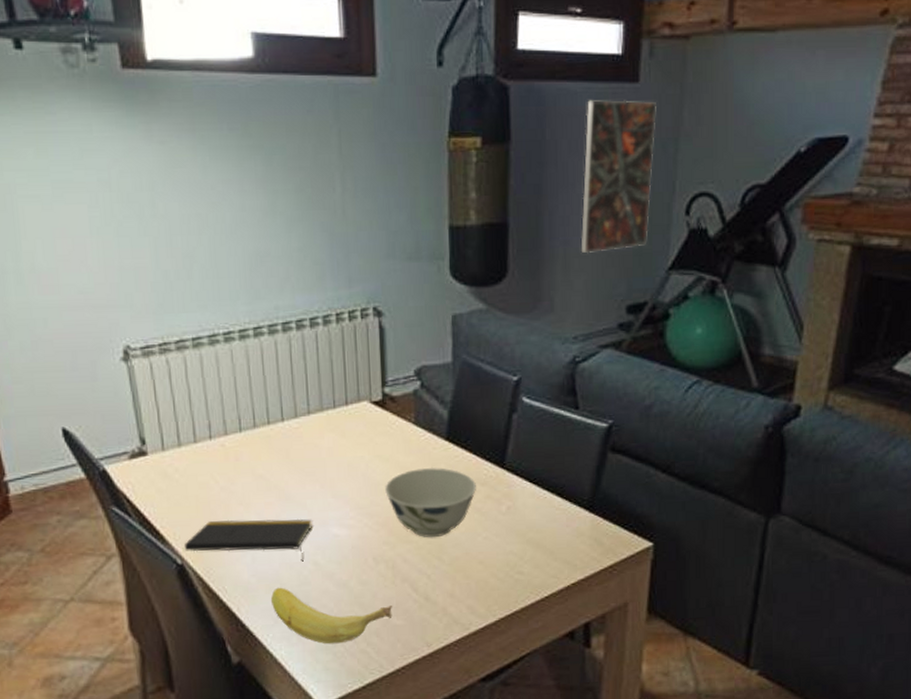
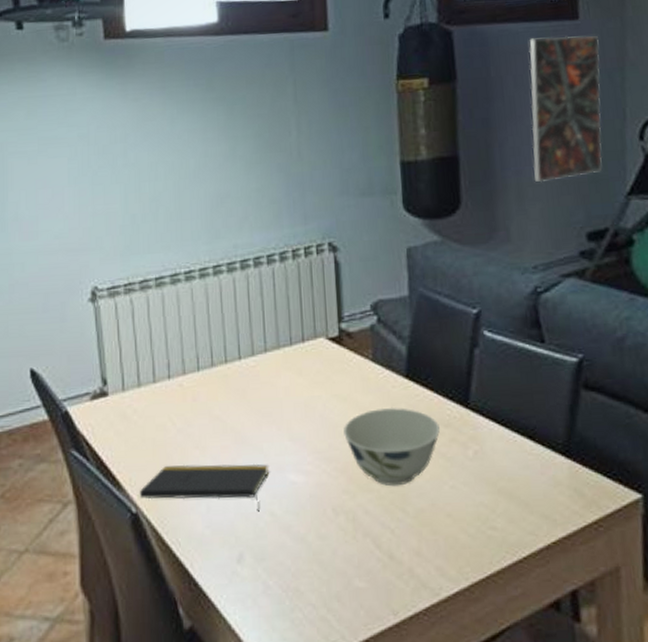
fruit: present [270,587,392,644] -> none [225,540,354,609]

